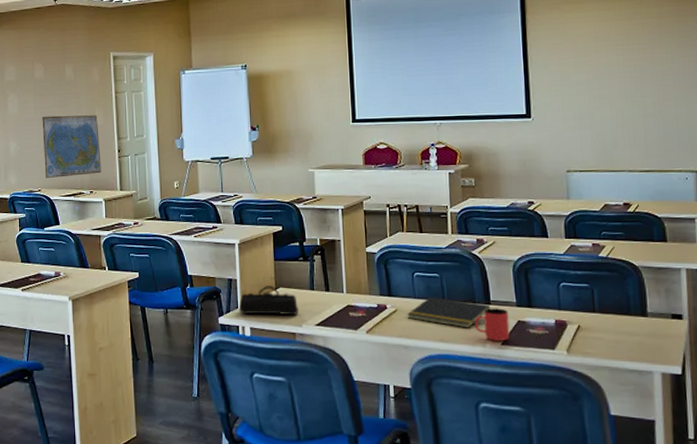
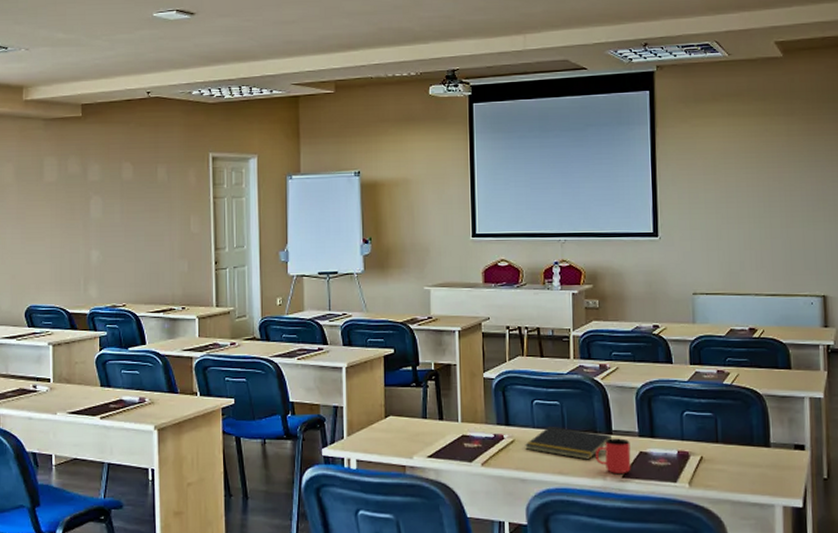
world map: present [42,114,102,179] -> none [129,221,196,293]
pencil case: present [238,286,299,316] -> none [344,414,410,447]

